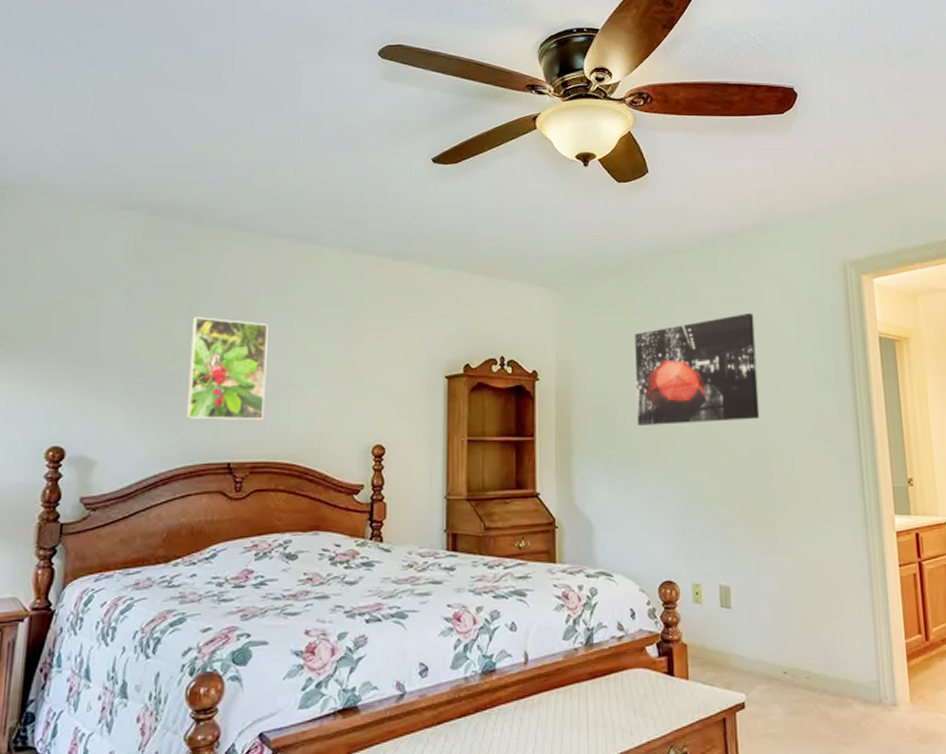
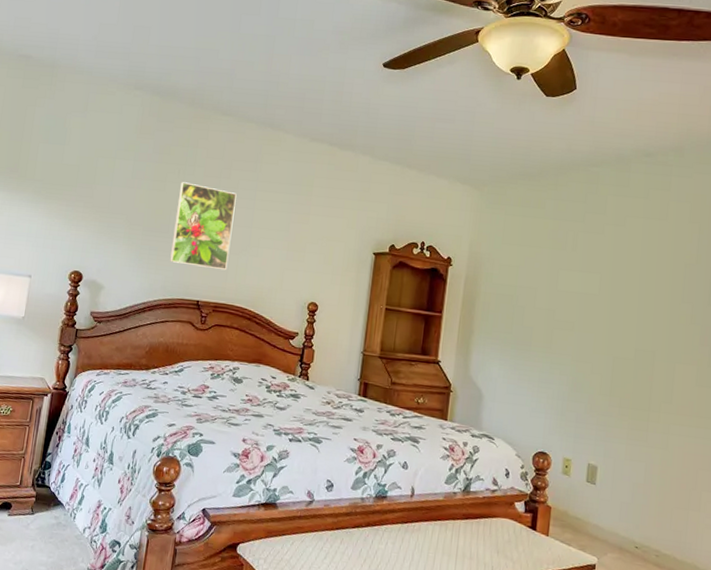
wall art: present [635,313,760,425] -> none [534,228,658,325]

